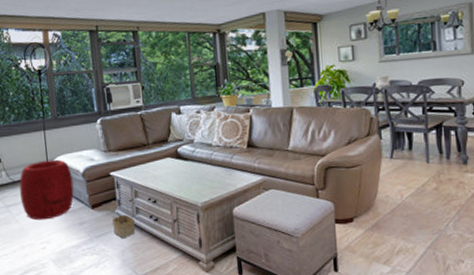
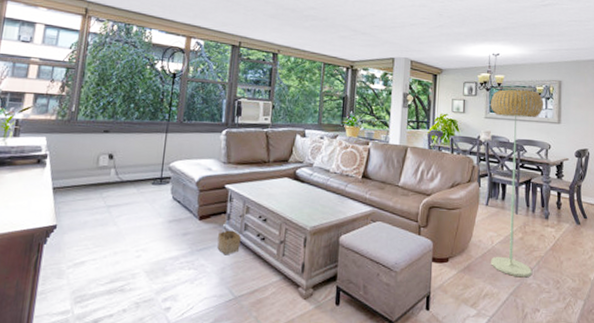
pouf: present [19,159,74,220] -> none [125,163,186,226]
floor lamp: none [385,20,452,230] -> present [491,89,544,278]

